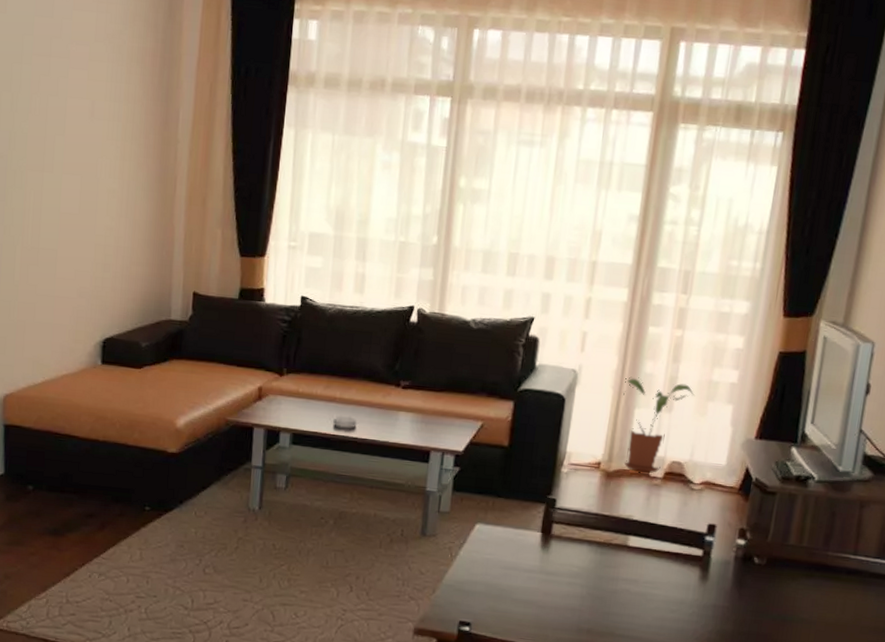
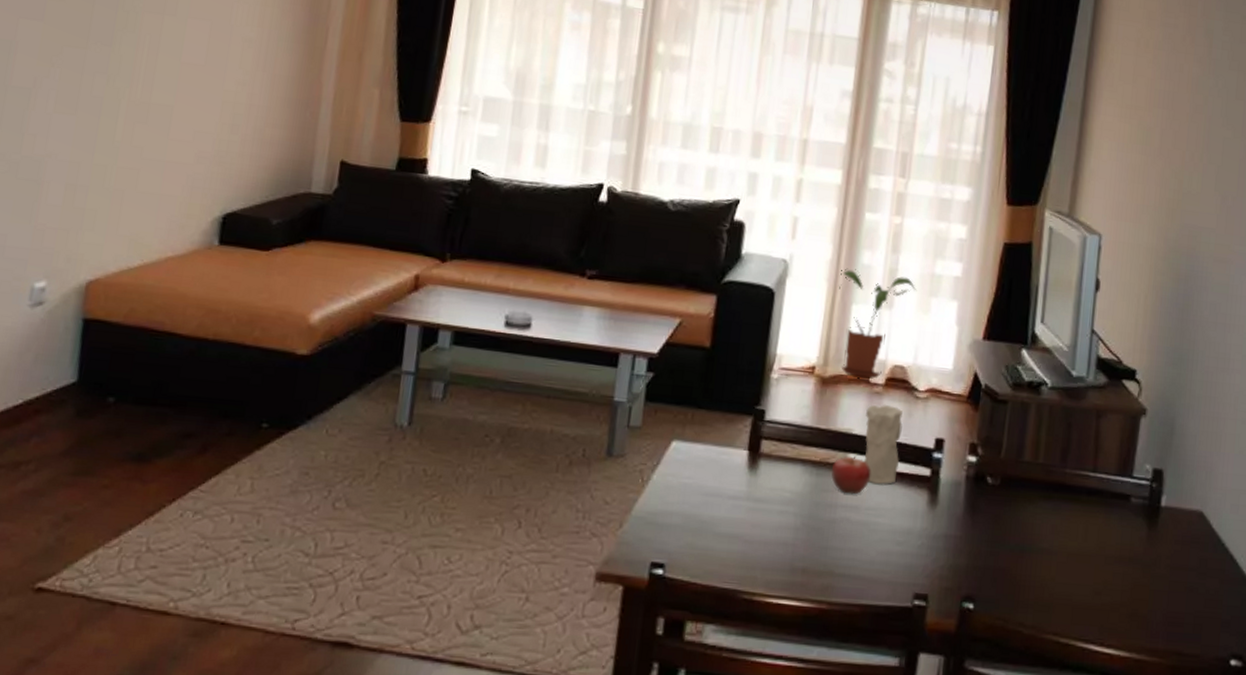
fruit: none [613,537,649,570] -> present [831,455,871,495]
candle: none [642,494,679,562] -> present [863,404,903,484]

